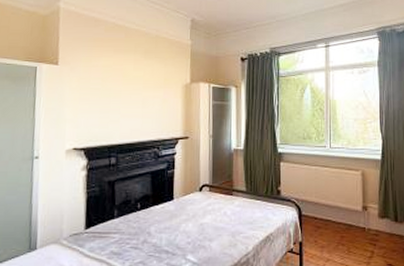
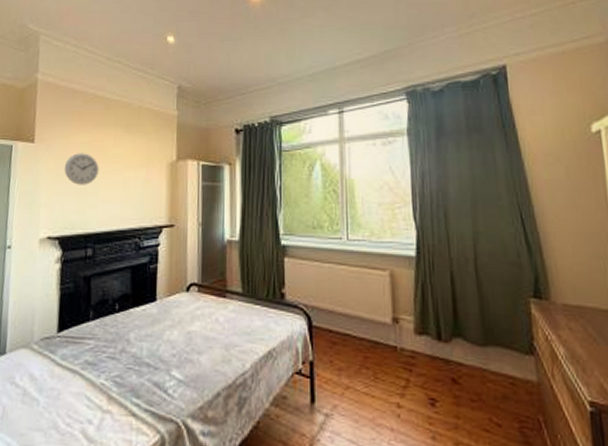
wall clock: none [87,75,121,103] -> present [64,153,99,185]

